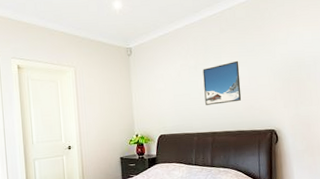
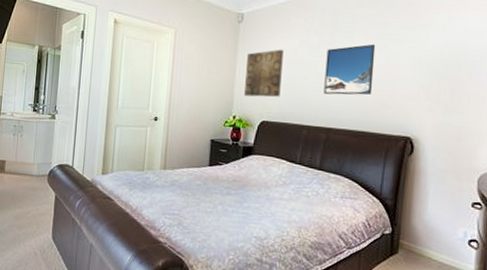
wall art: none [140,73,172,116] -> present [244,49,284,97]

